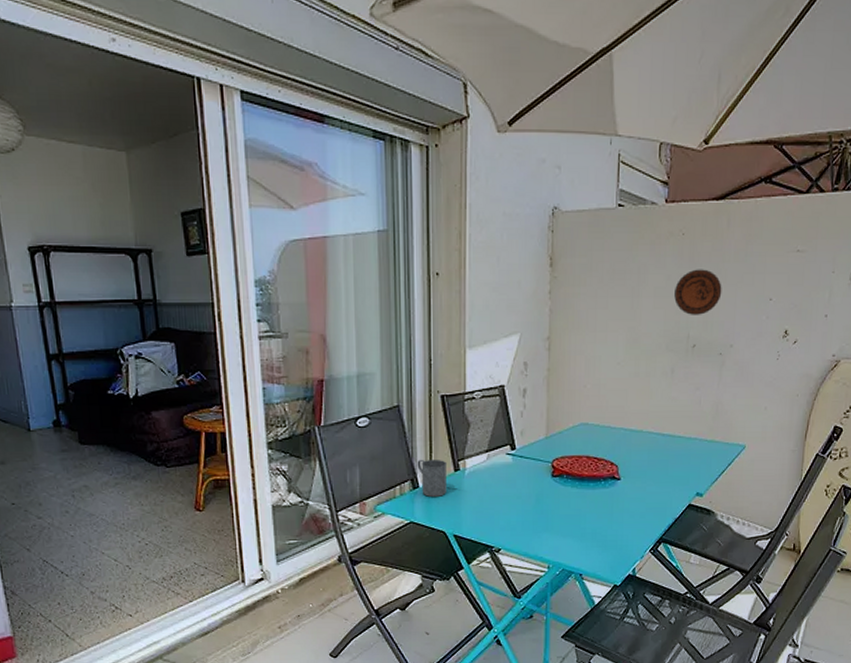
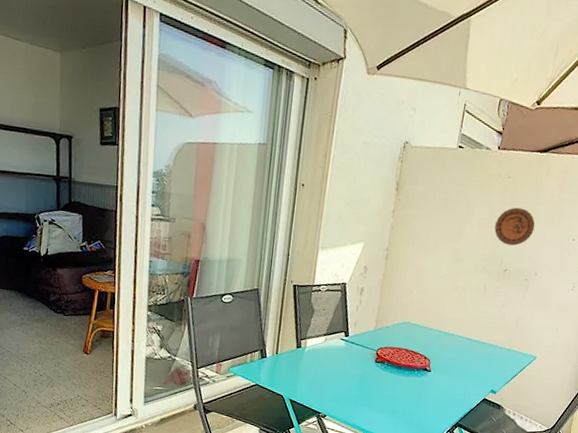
mug: present [417,459,448,497] -> none [267,334,292,367]

